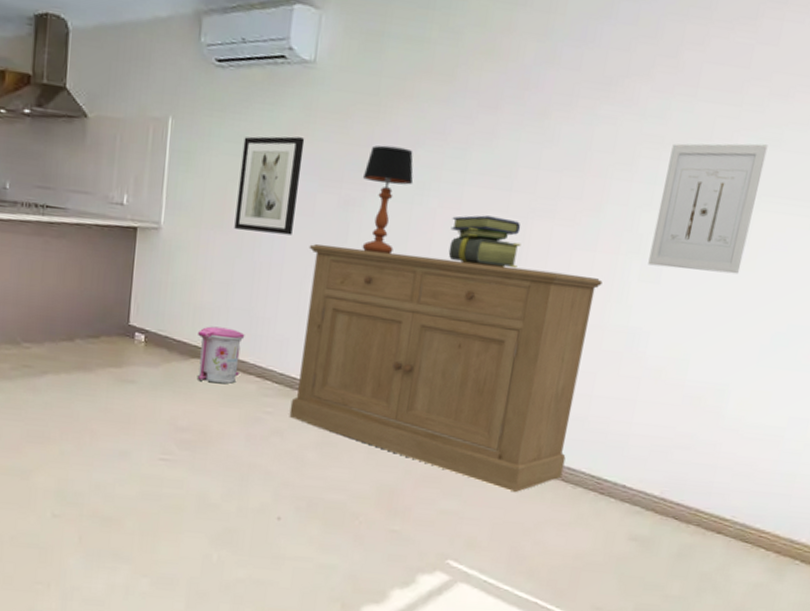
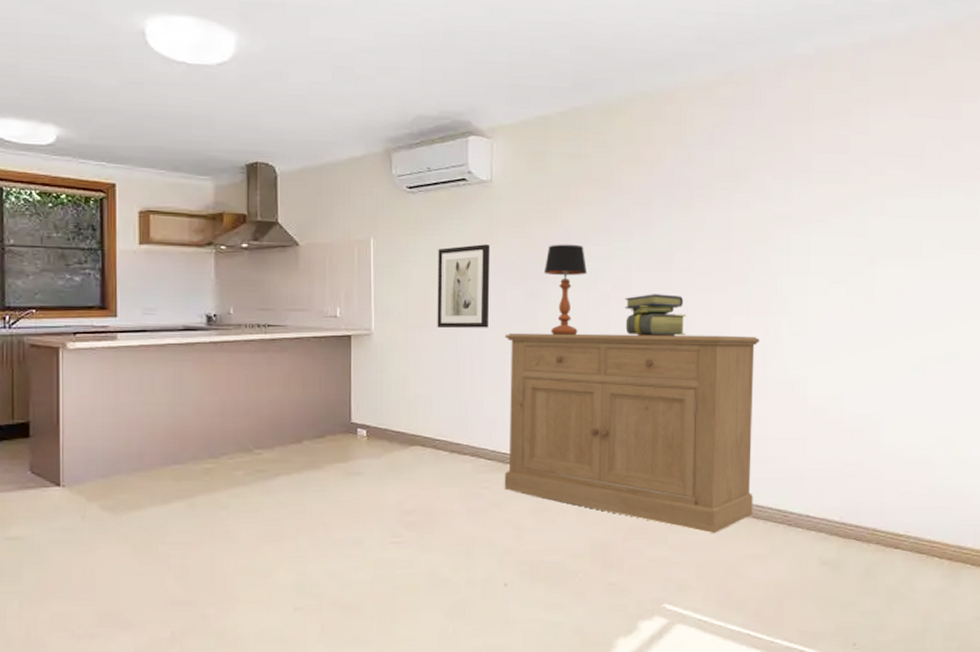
trash can: present [197,326,245,384] -> none [414,415,457,465]
wall art: present [648,143,768,274] -> none [795,212,875,322]

